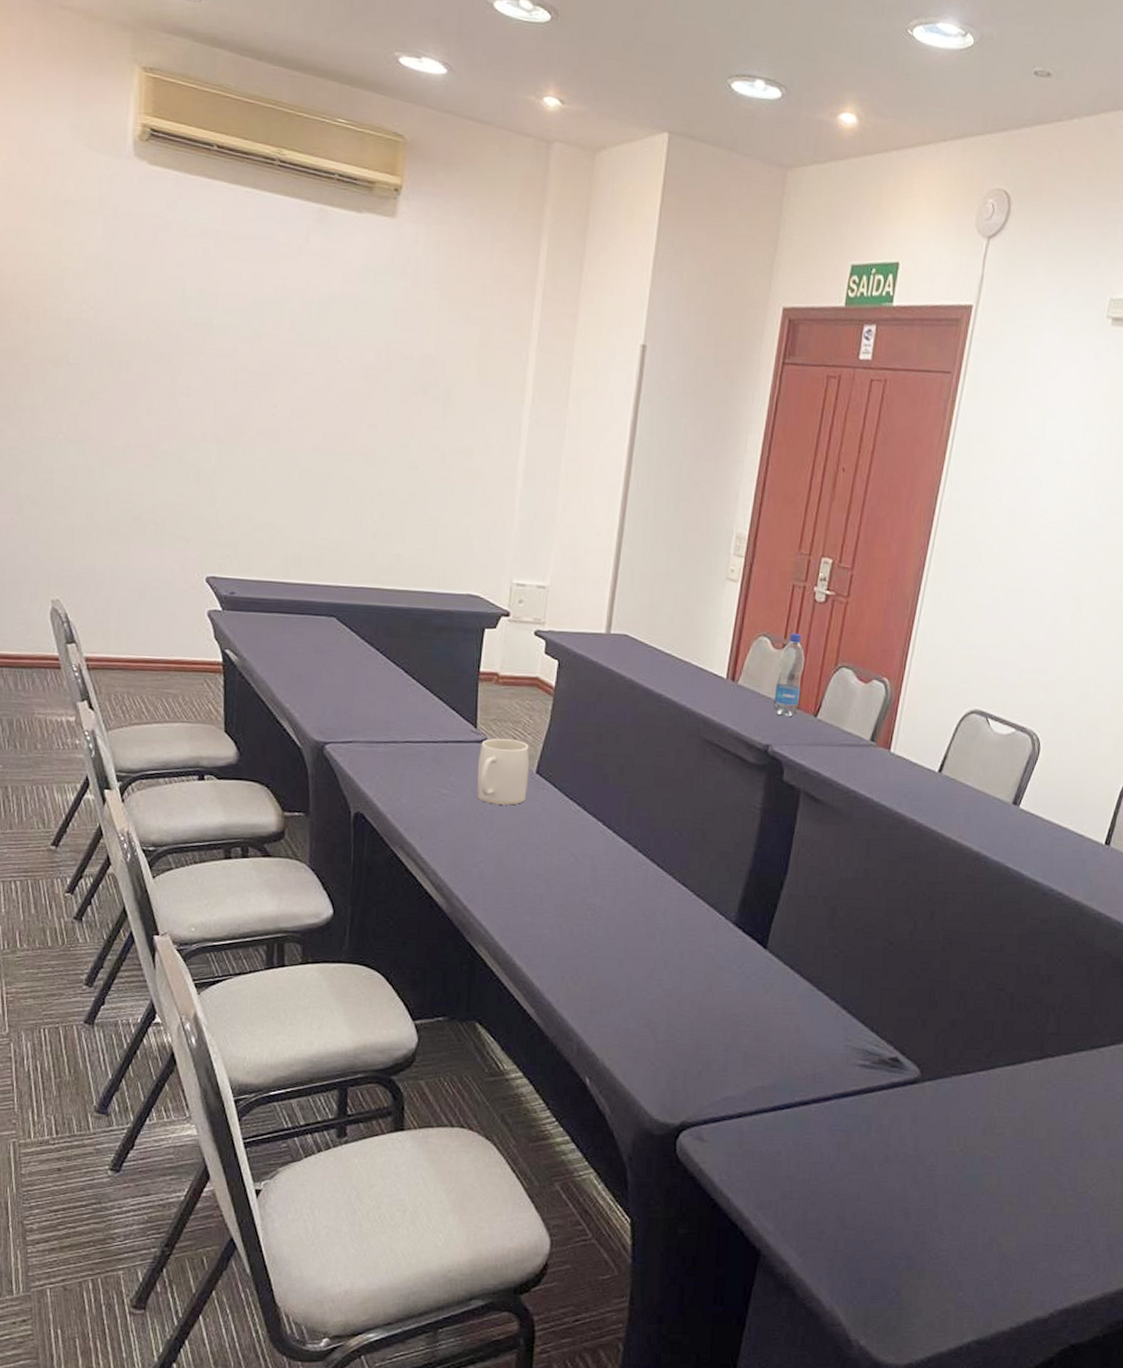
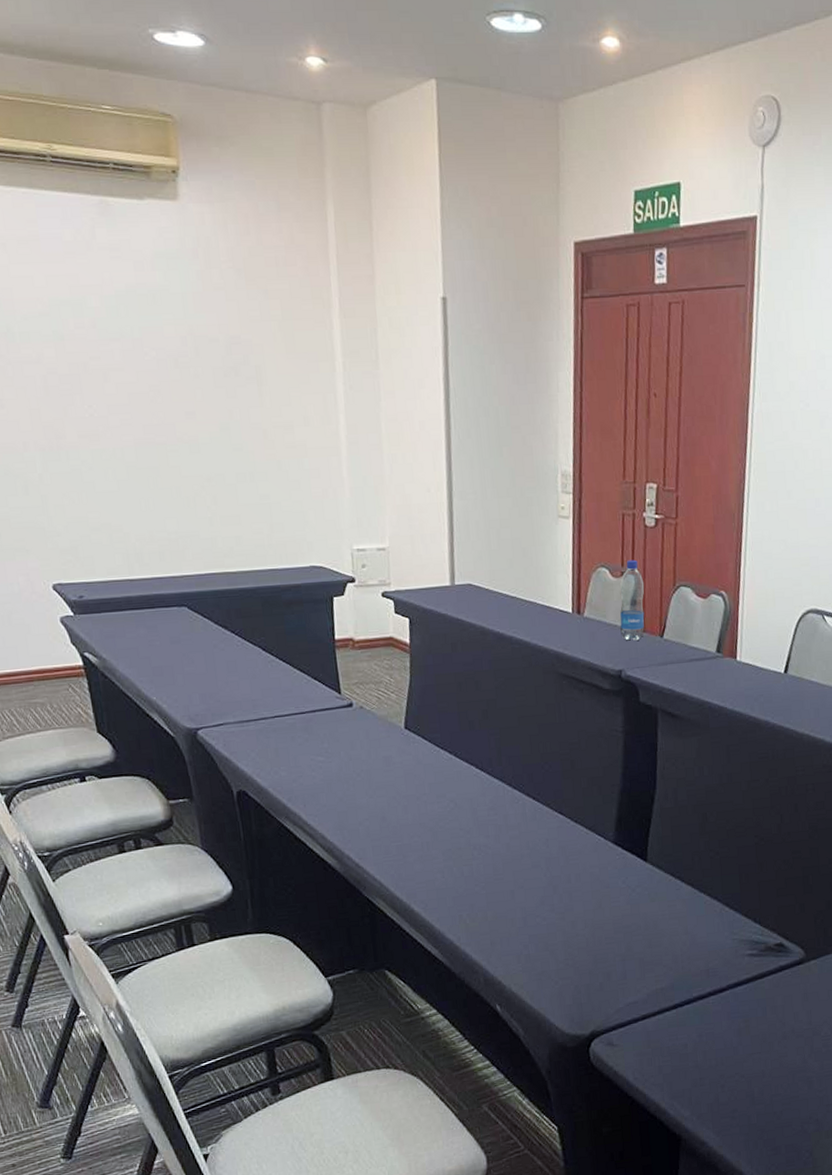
mug: present [477,738,530,805] -> none [347,699,399,764]

